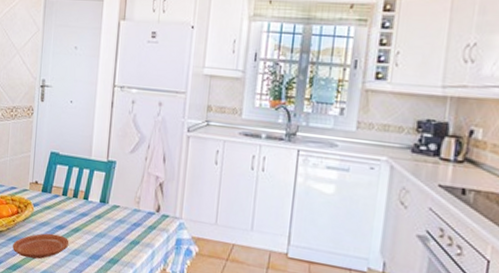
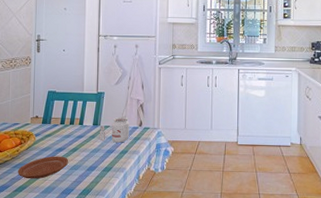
candle: none [105,195,144,231] -> present [99,116,129,143]

